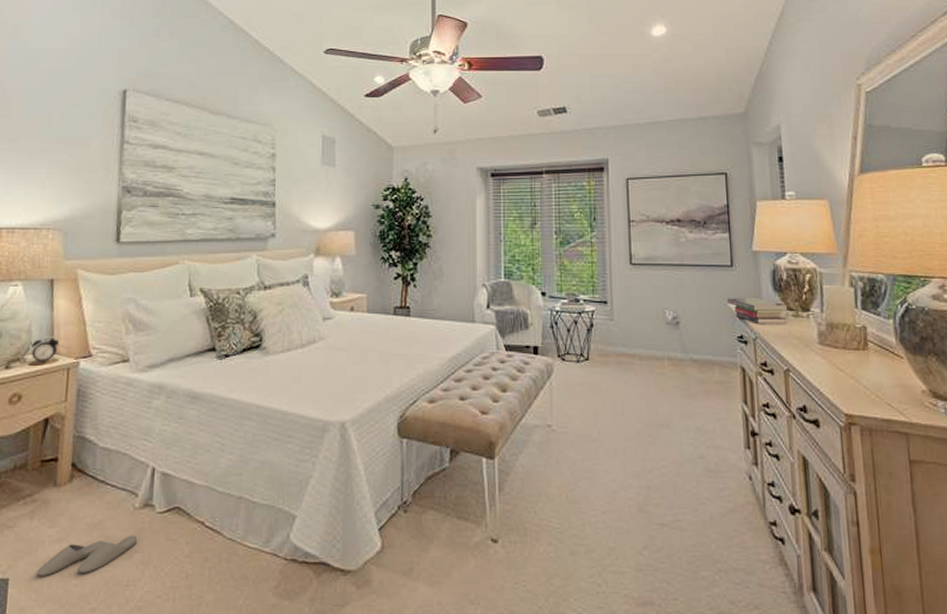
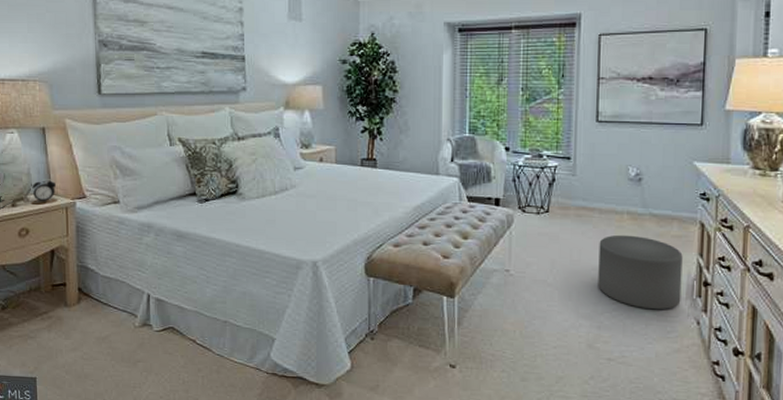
slippers: present [37,535,137,577] -> none [58,348,139,378]
pouf: none [642,382,730,465] -> present [598,234,683,310]
books: present [728,298,787,325] -> none [694,156,754,184]

